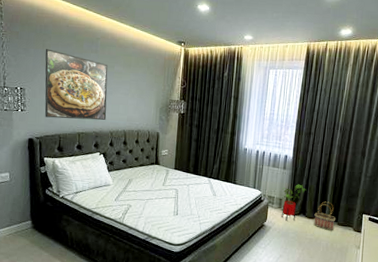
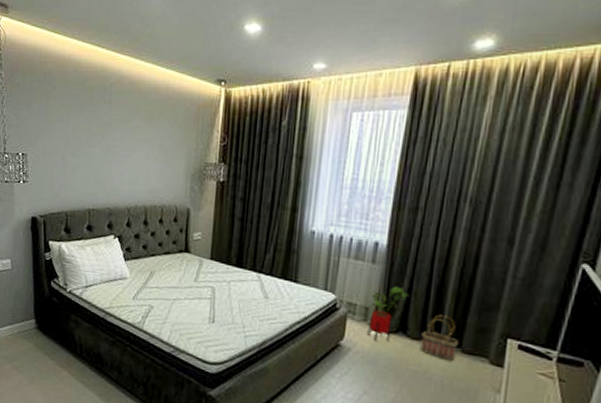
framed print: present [44,49,108,121] -> none [49,102,125,193]

